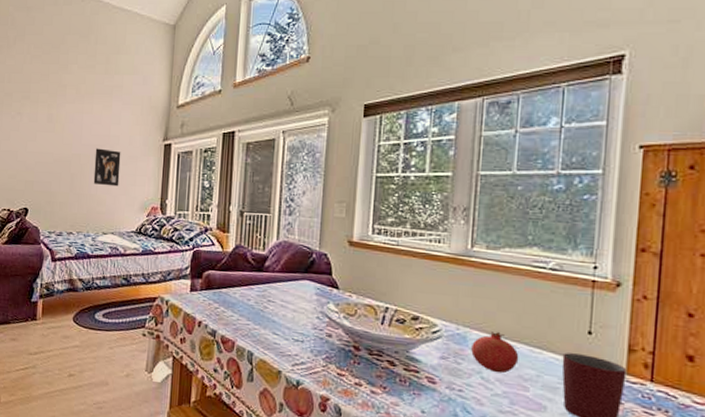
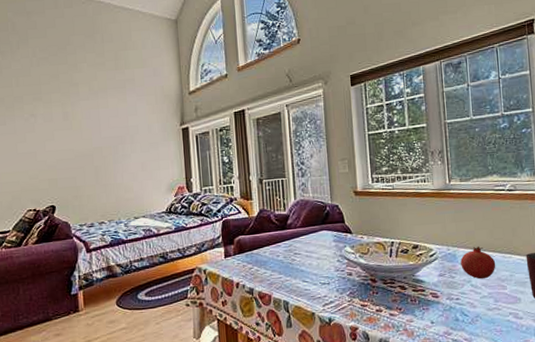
wall art: present [93,148,121,187] -> none [116,139,144,174]

